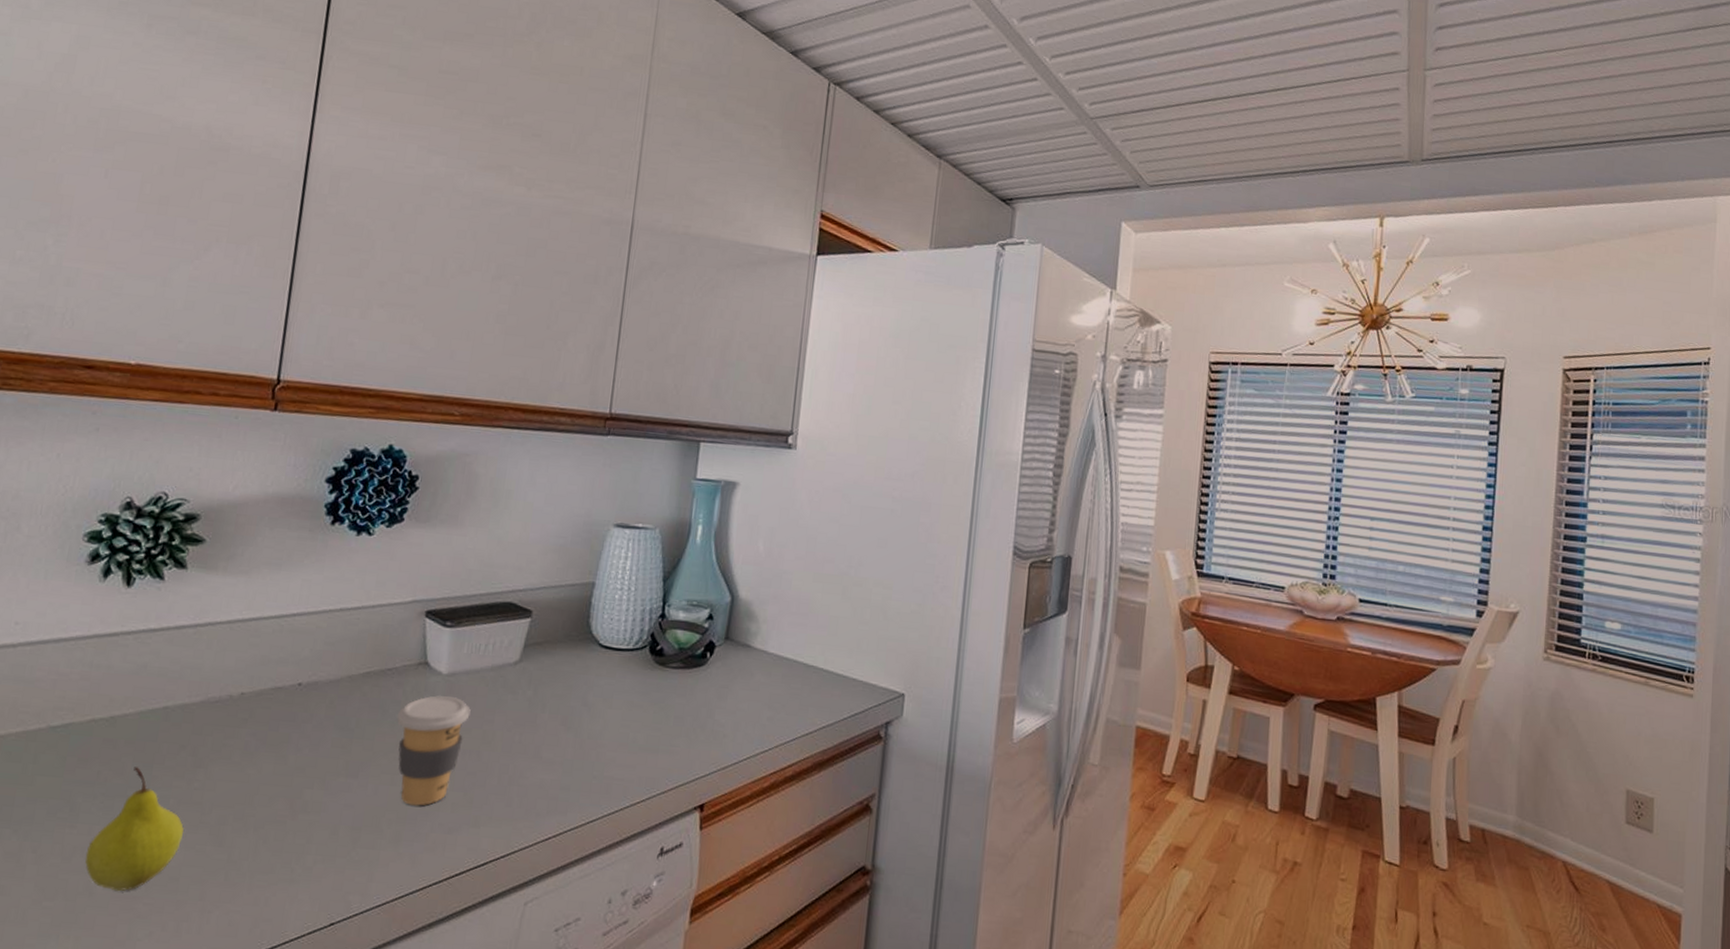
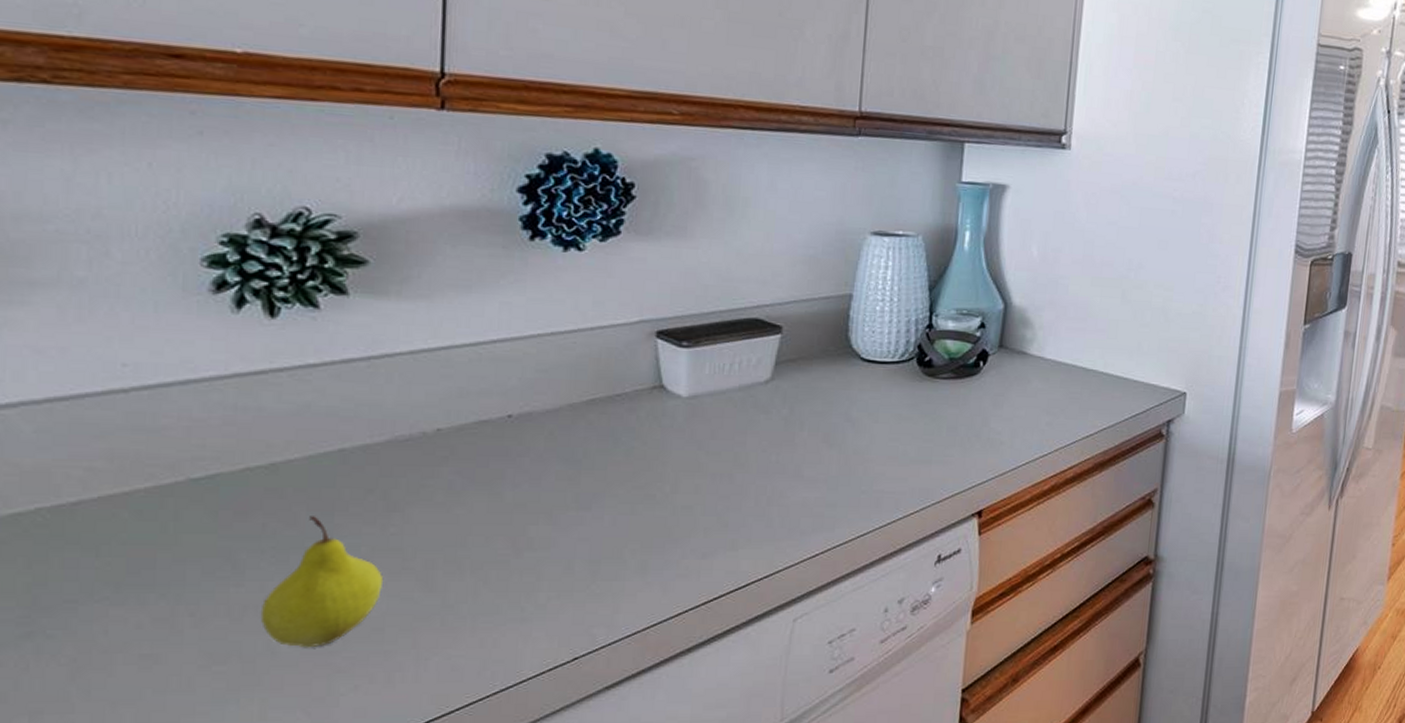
coffee cup: present [396,695,471,806] -> none [631,420,718,534]

